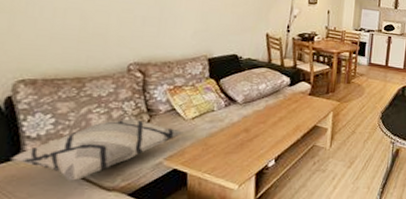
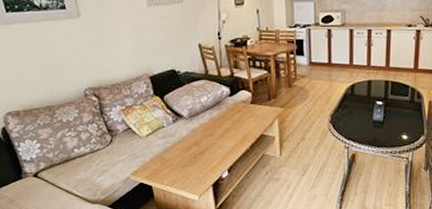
decorative pillow: present [11,117,185,181] -> none [17,138,143,196]

